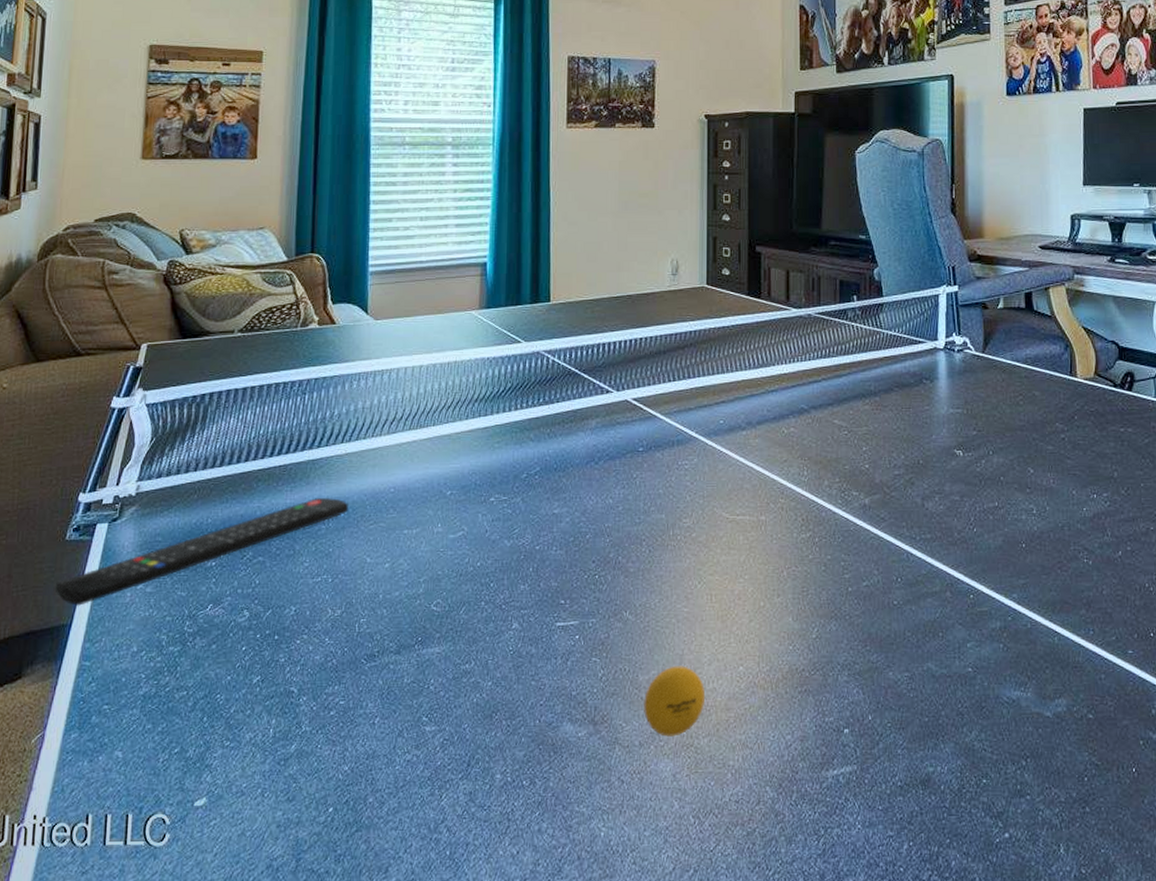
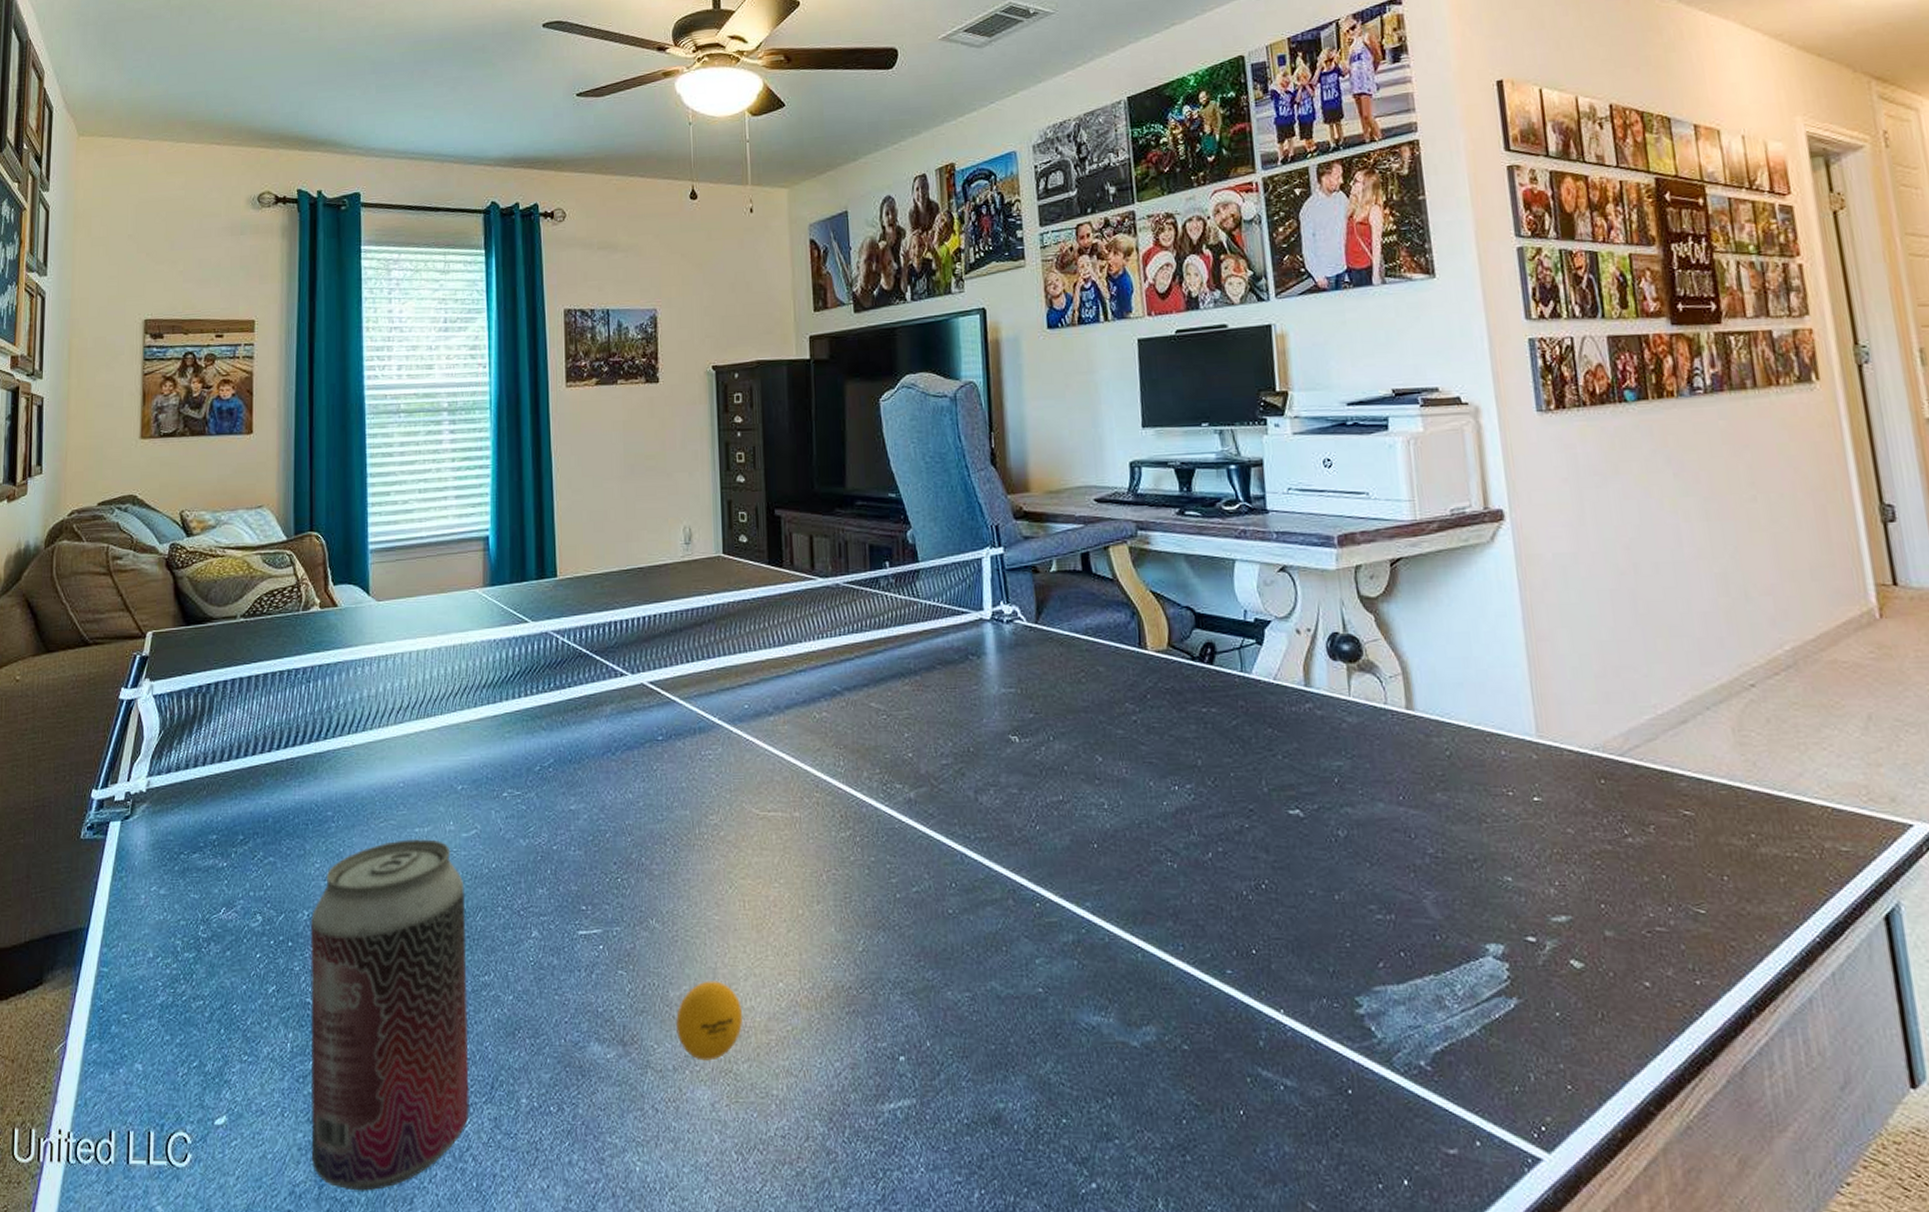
remote control: present [56,498,348,606] -> none [72,794,357,908]
beverage can: none [289,540,451,863] -> present [310,839,469,1191]

